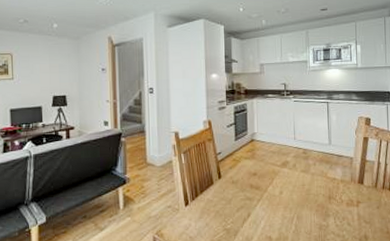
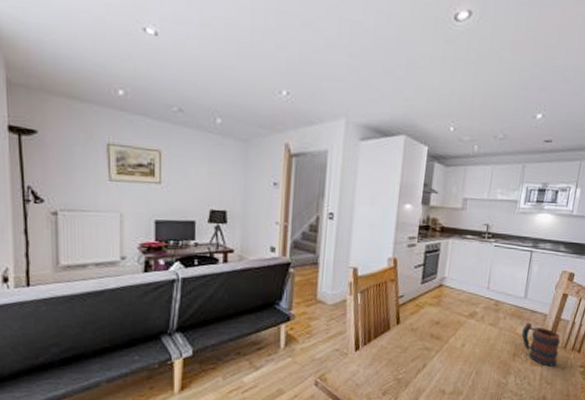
mug: none [333,166,371,206] -> present [521,322,561,367]

